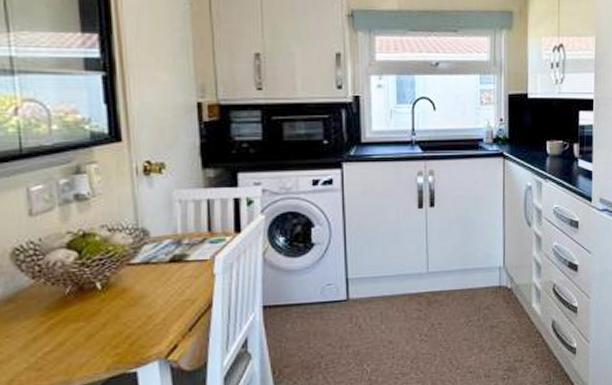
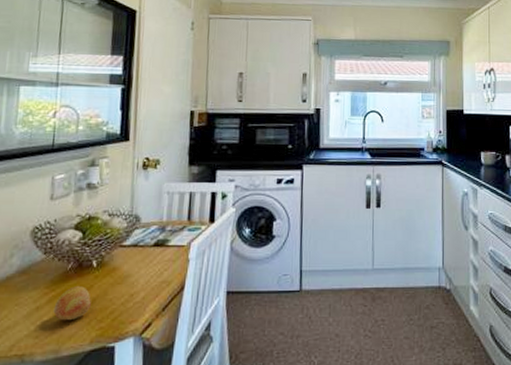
fruit: none [55,311,101,350] -> present [53,286,91,321]

